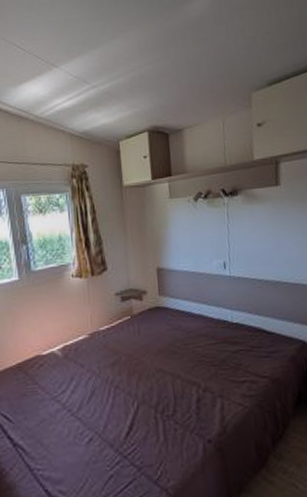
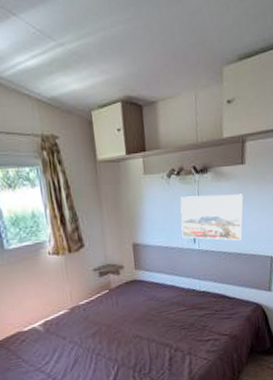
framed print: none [208,216,281,268] -> present [180,194,244,241]

